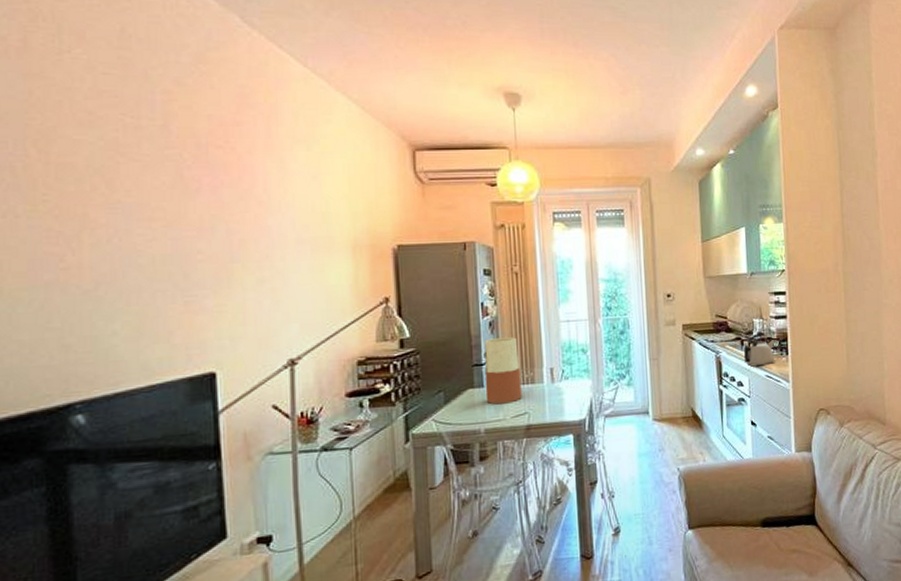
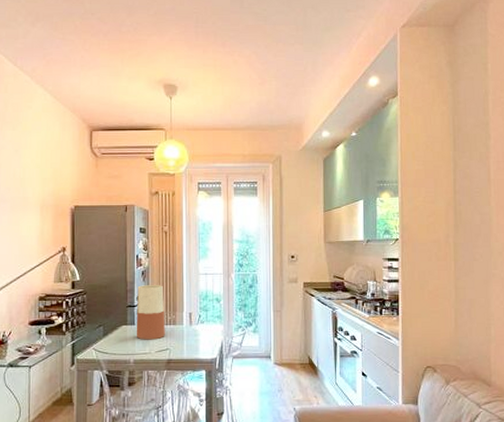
kettle: present [744,332,775,367] -> none [358,294,387,324]

